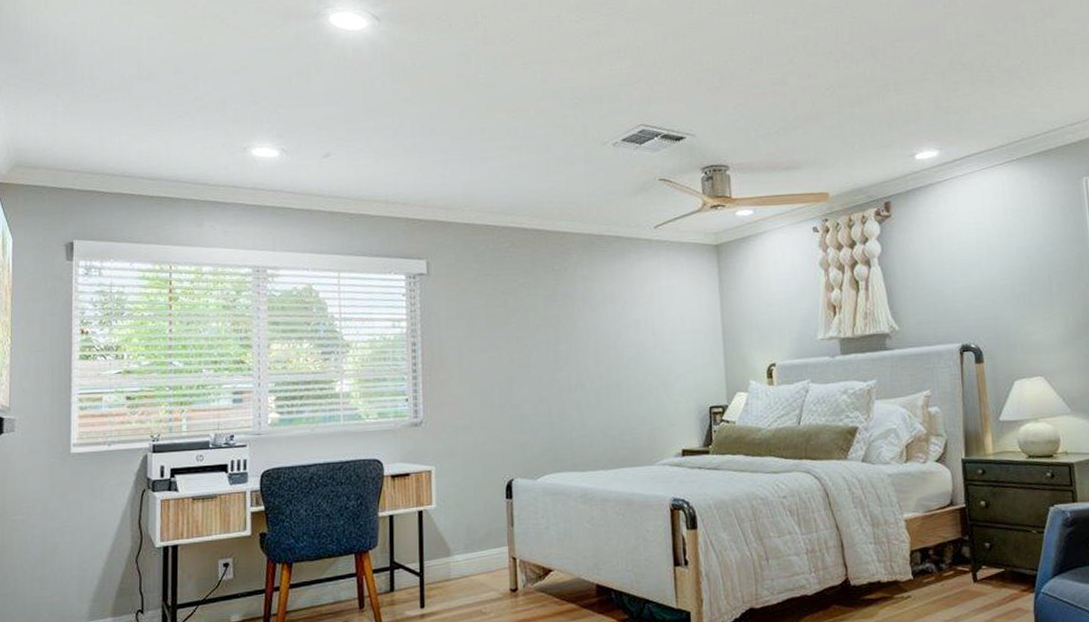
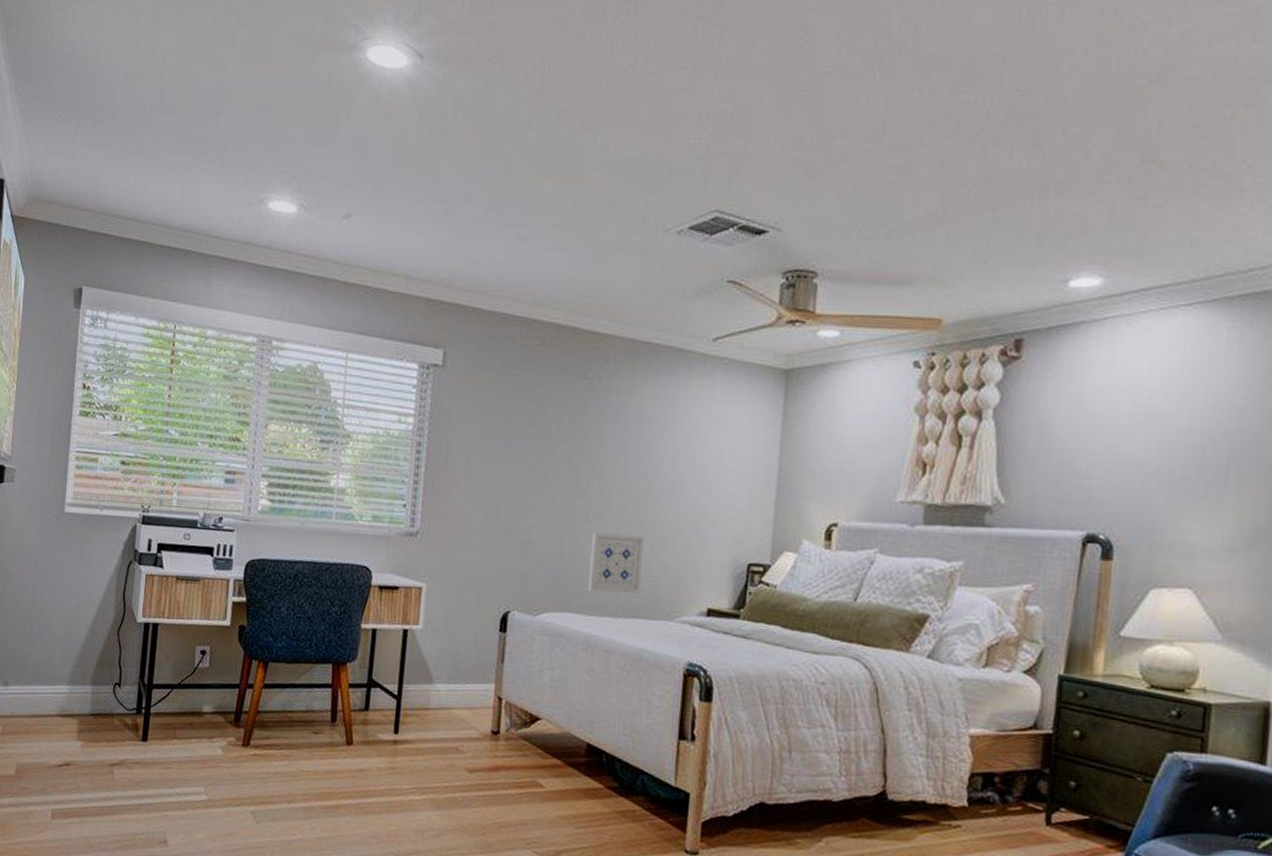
wall art: none [576,396,623,450] -> present [588,532,645,594]

